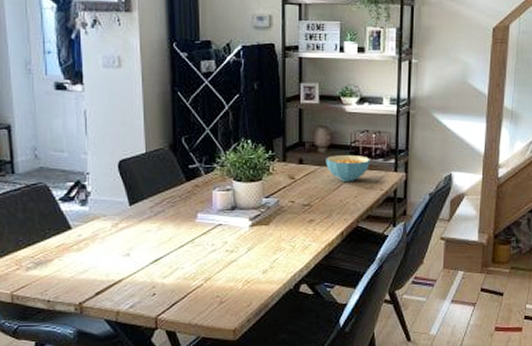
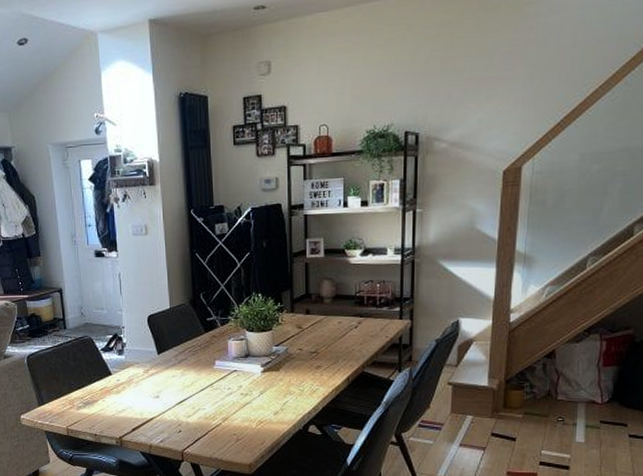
cereal bowl: present [326,155,370,182] -> none [331,305,375,331]

